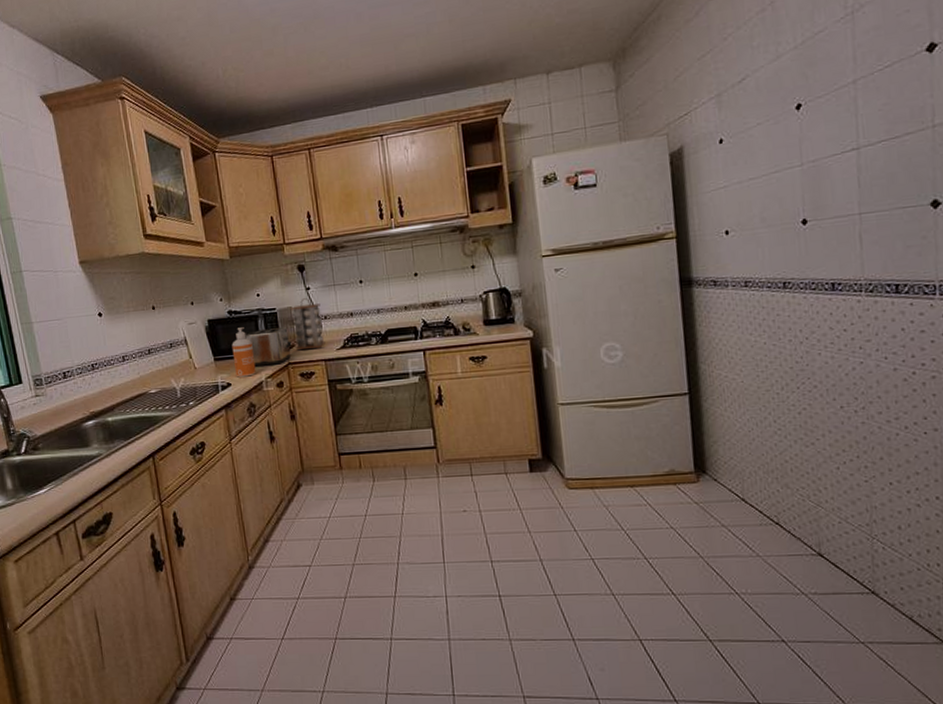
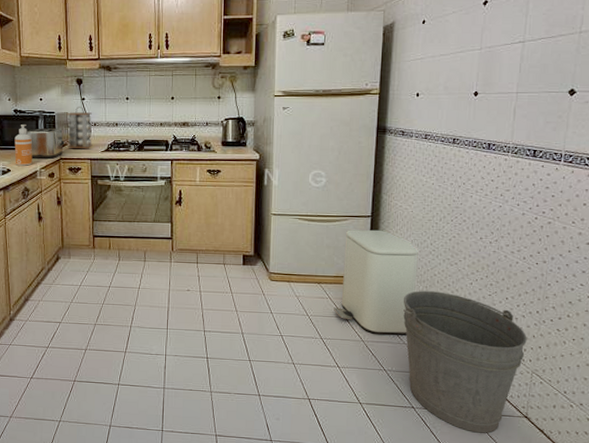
pedal bin: none [656,409,763,548] -> present [334,229,418,336]
bucket: none [747,482,929,670] -> present [403,291,527,434]

